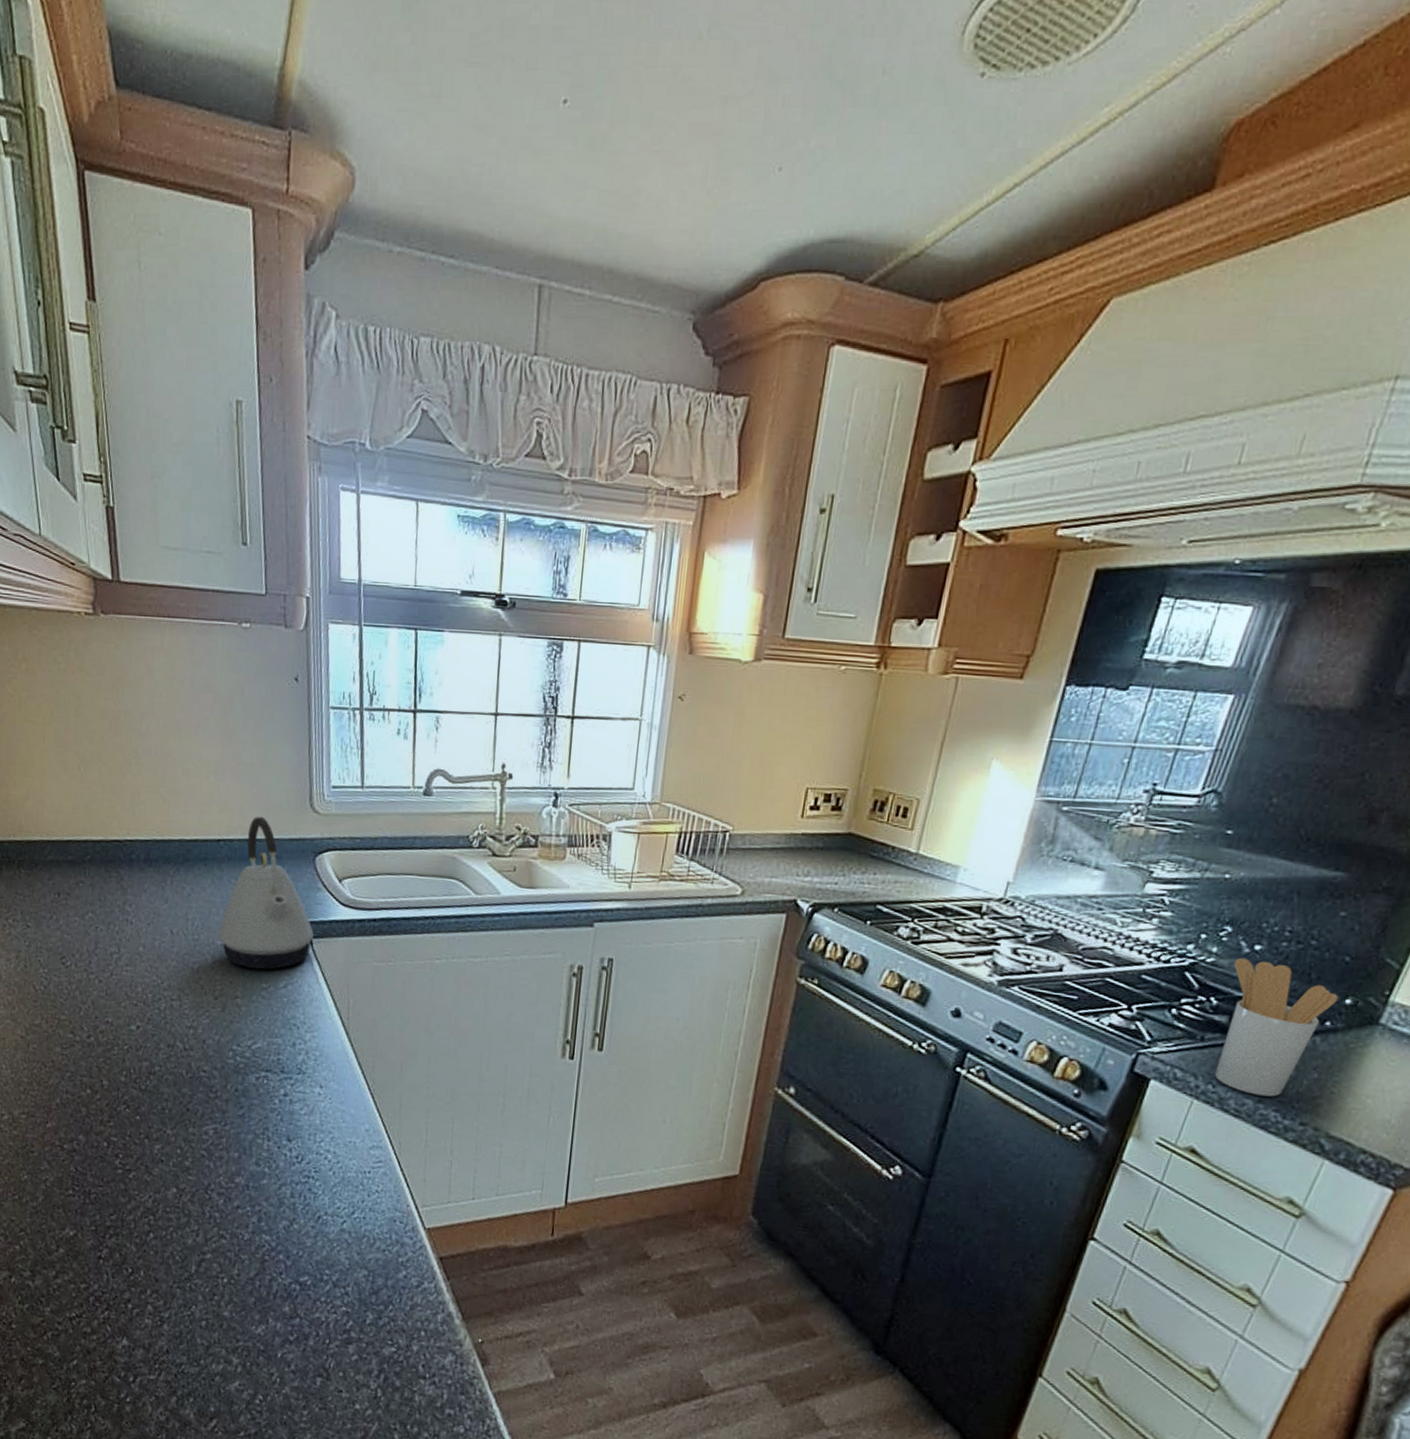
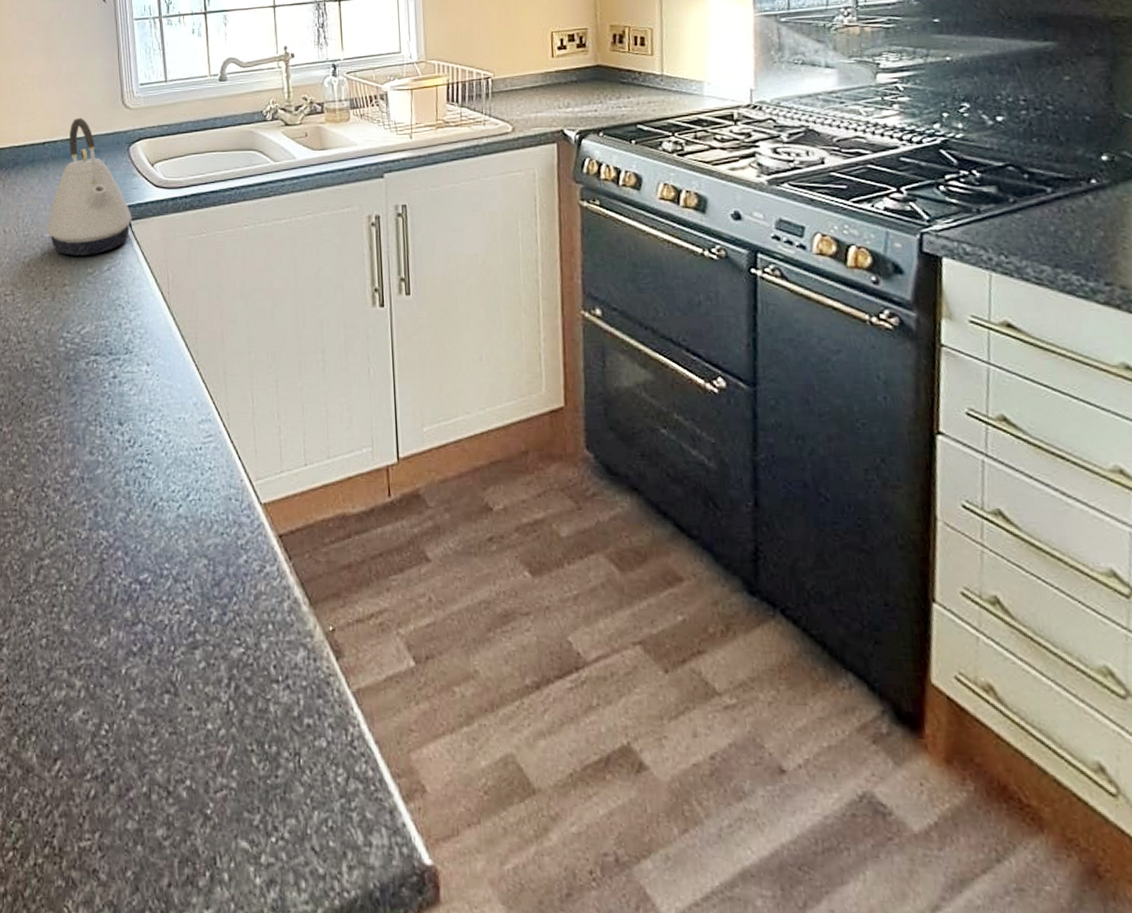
utensil holder: present [1214,957,1338,1097] -> none [982,129,1094,261]

